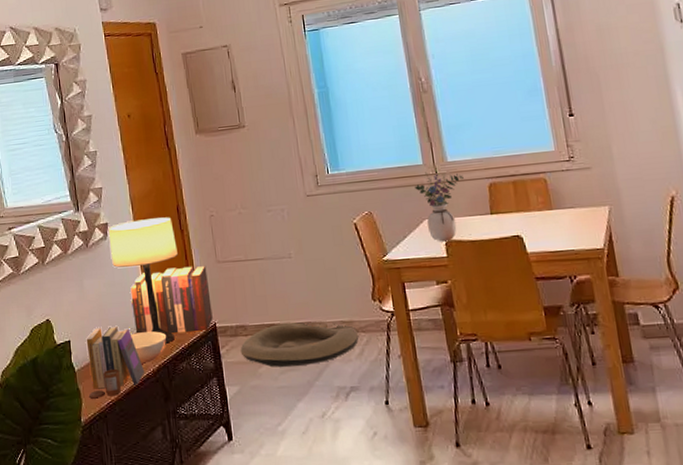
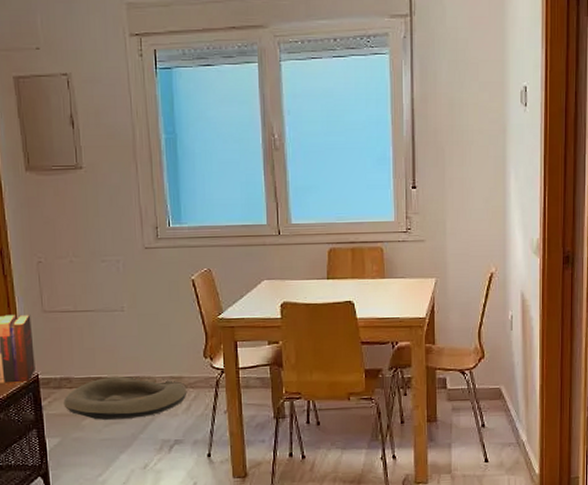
bouquet: present [415,167,464,242] -> none [257,228,305,304]

